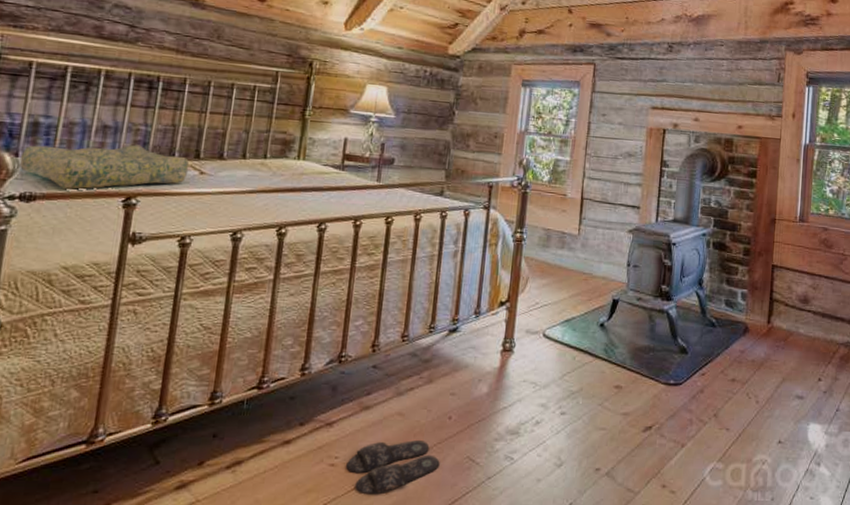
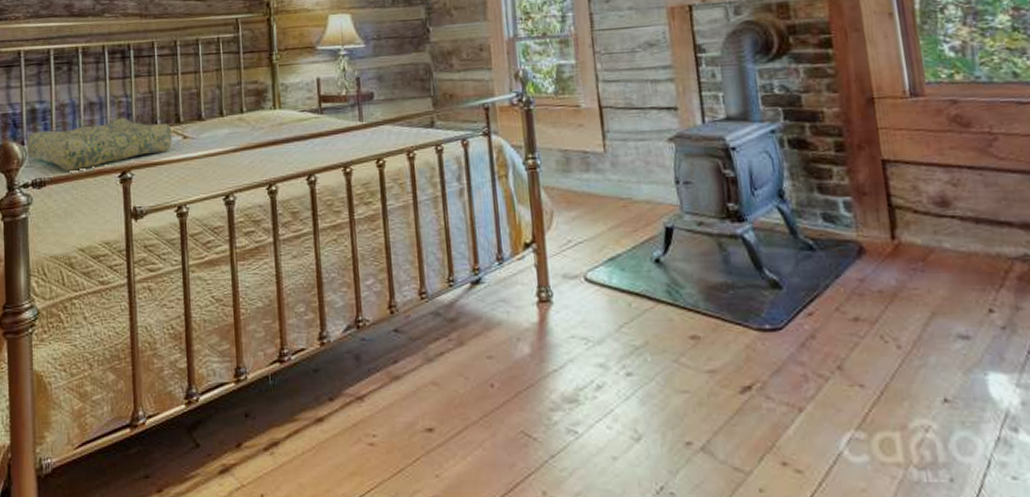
slippers: present [346,440,440,495] -> none [386,414,491,478]

